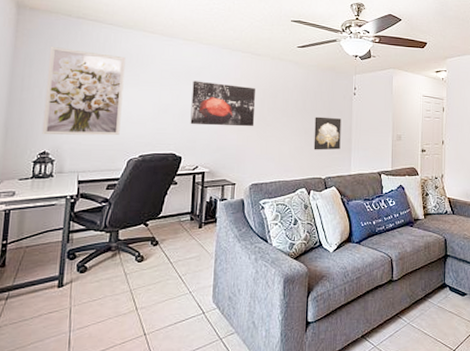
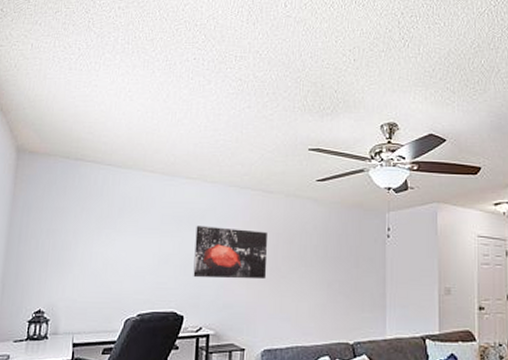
wall art: present [42,46,126,136] -> none [37,192,124,292]
wall art: present [313,116,342,151] -> none [338,265,372,308]

